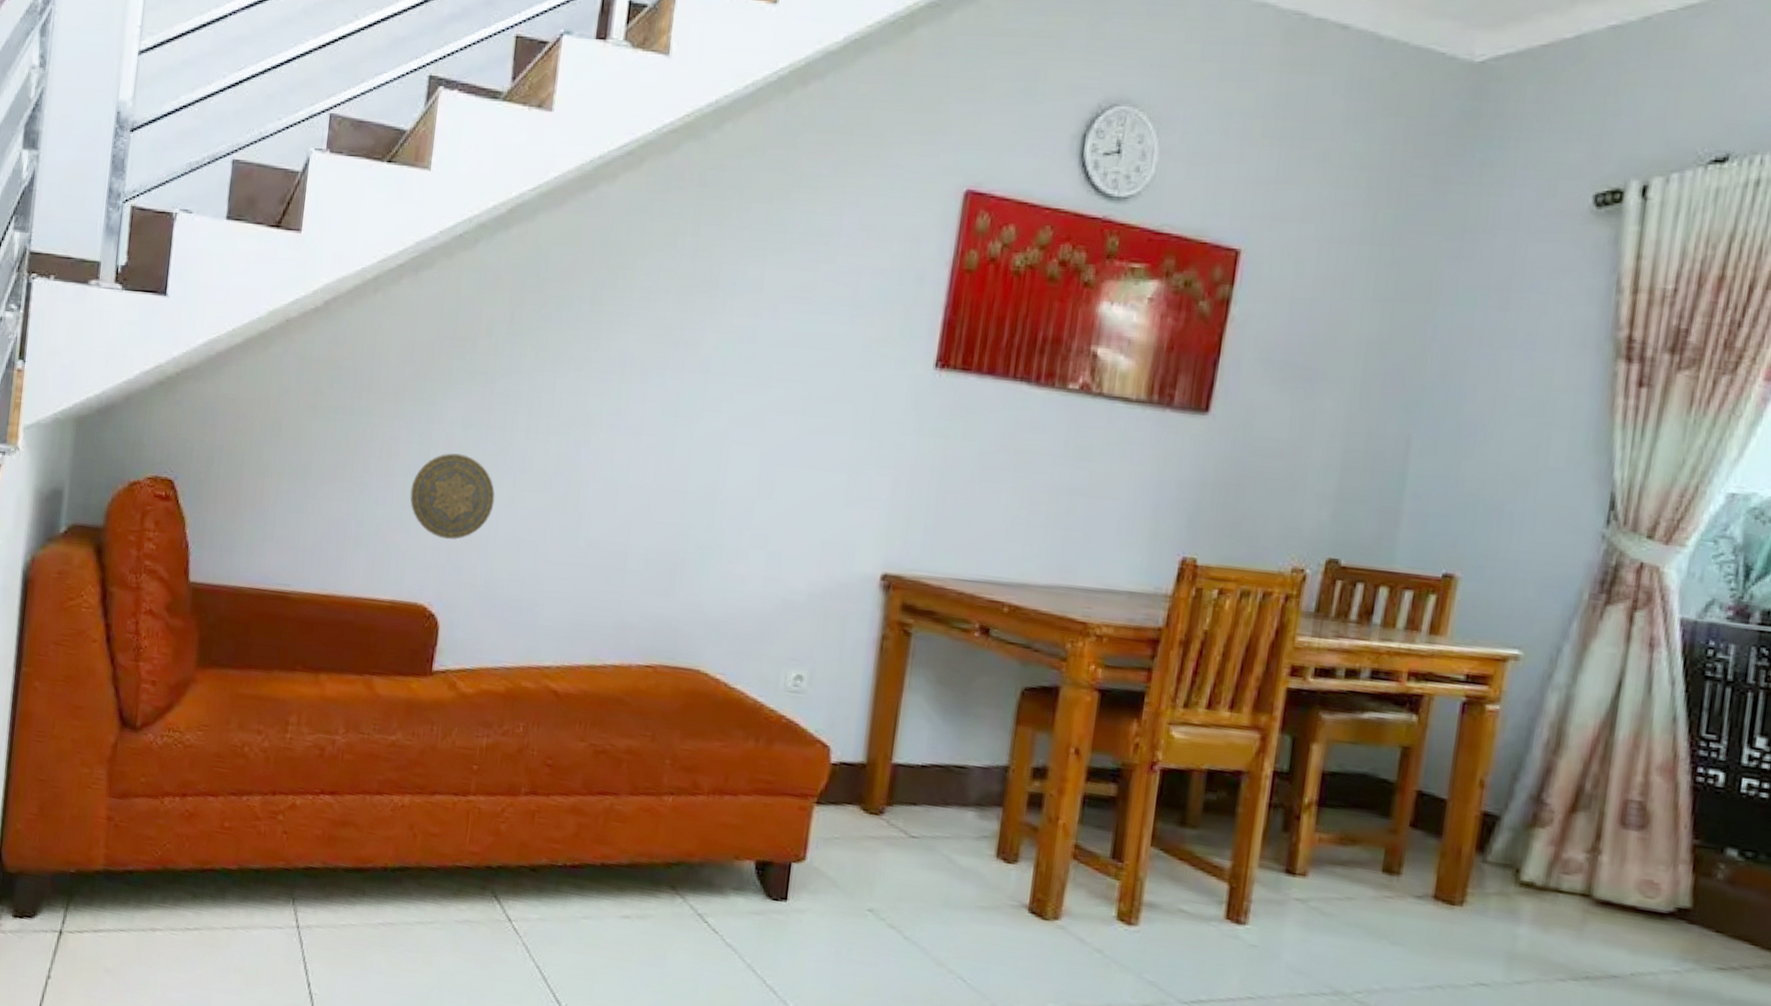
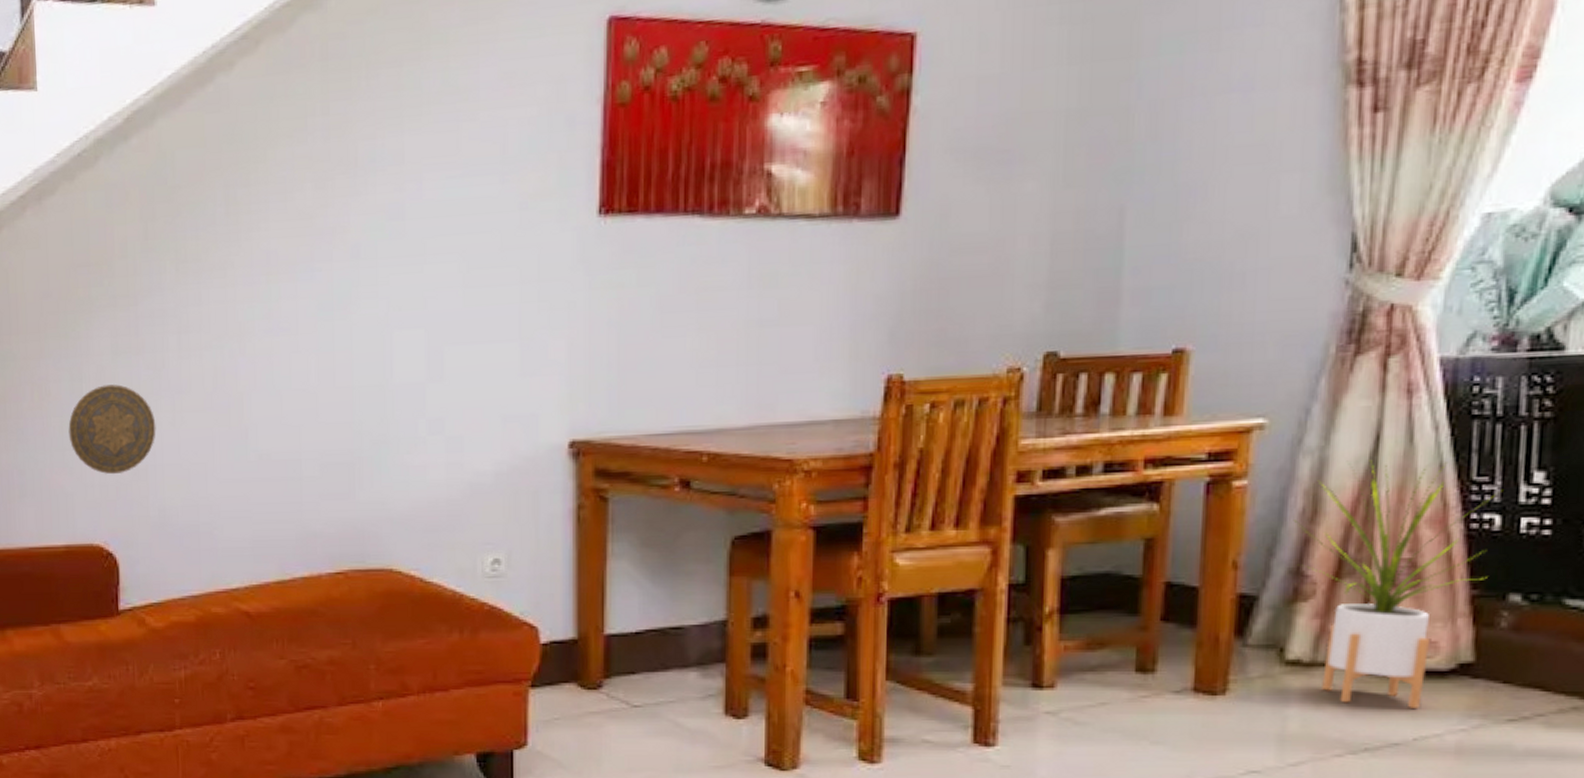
house plant: none [1537,703,1721,945] -> present [1293,460,1495,708]

